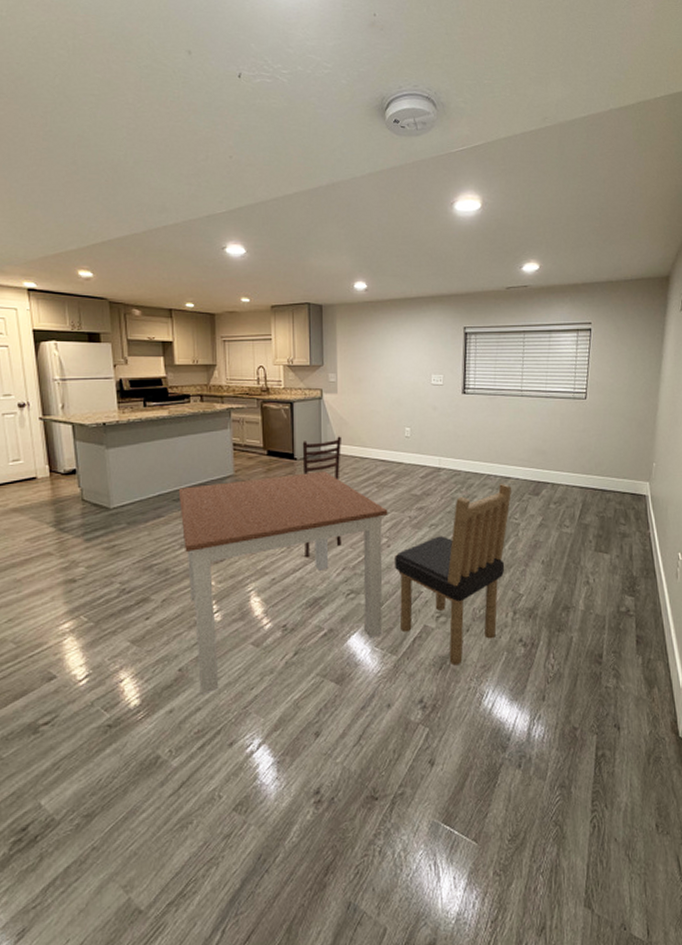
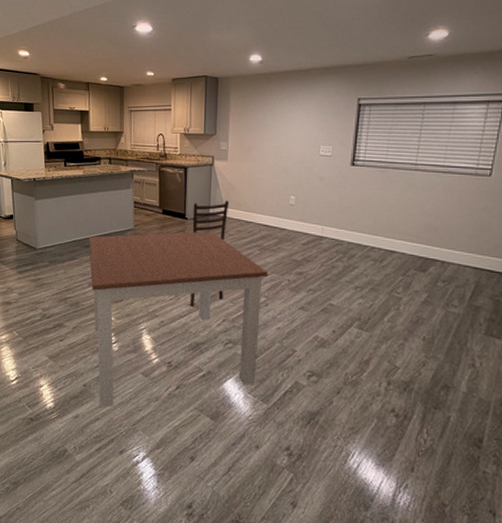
dining chair: present [395,484,511,666] -> none [271,257,396,423]

